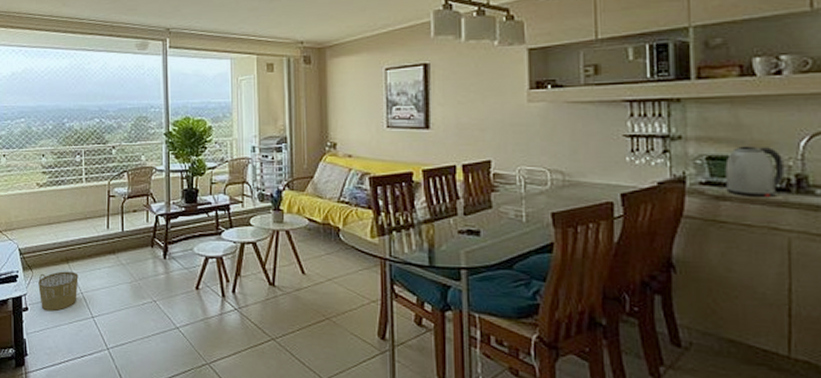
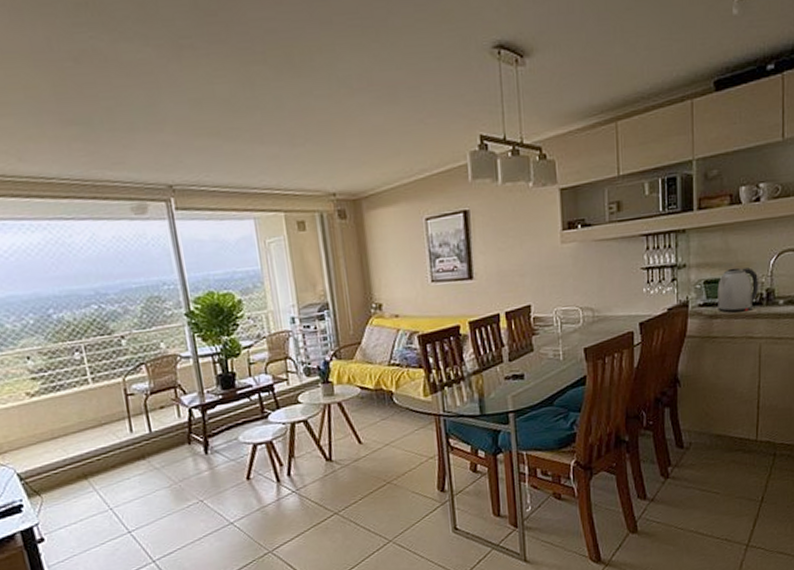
basket: present [38,271,79,312] -> none [51,487,107,537]

